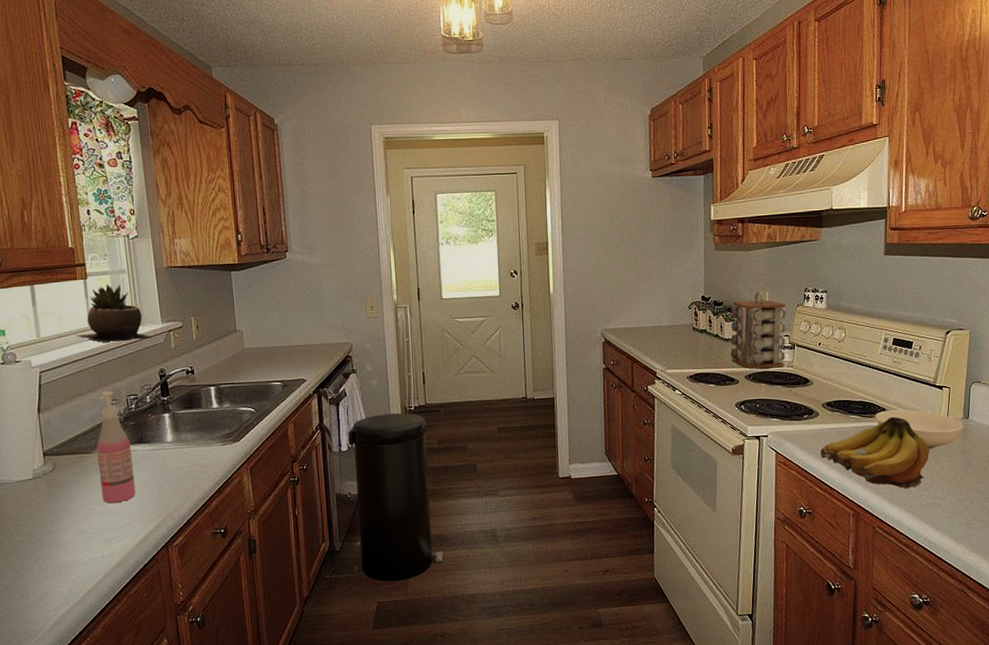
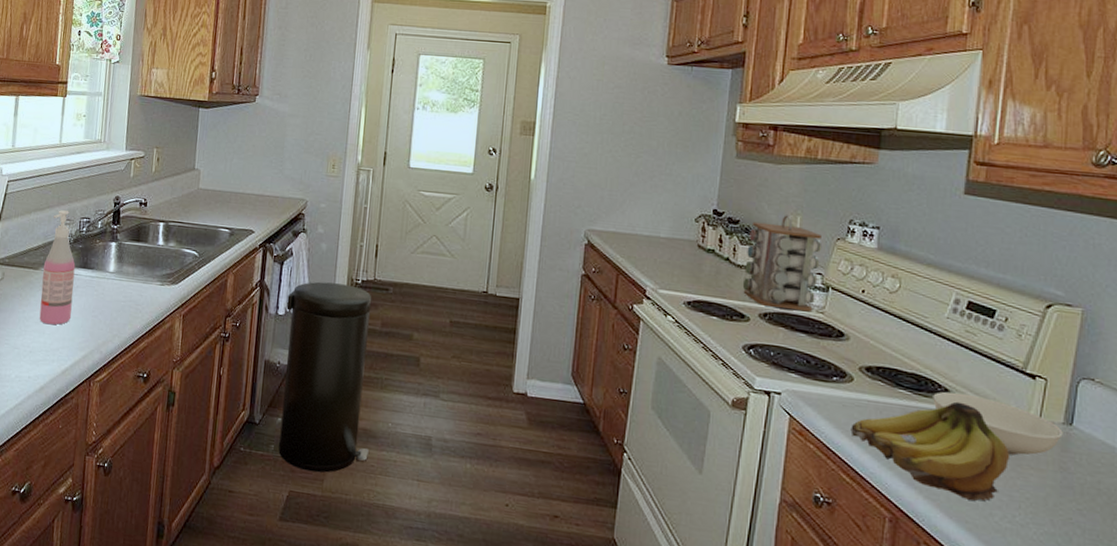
succulent plant: present [75,283,151,343] -> none [45,104,114,164]

